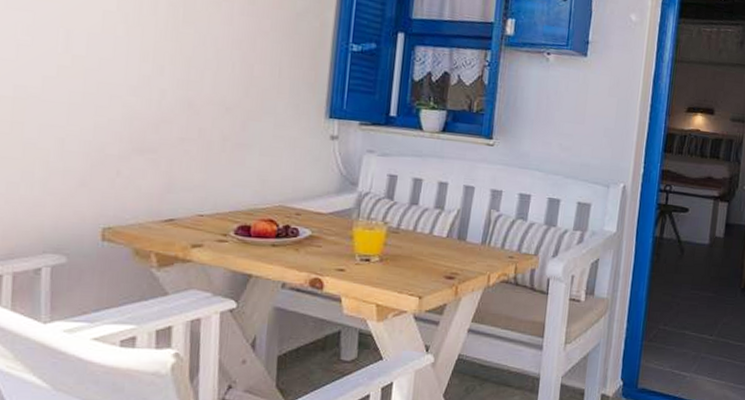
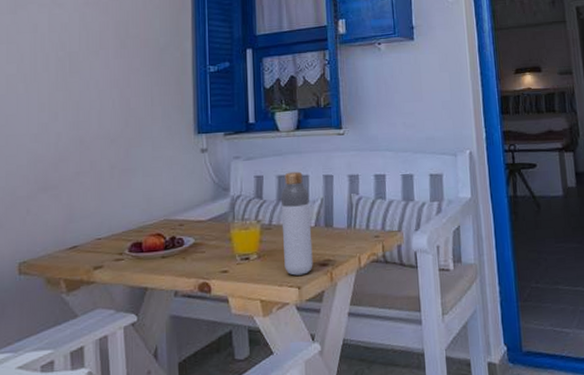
bottle: none [407,176,445,285] -> present [280,171,313,276]

